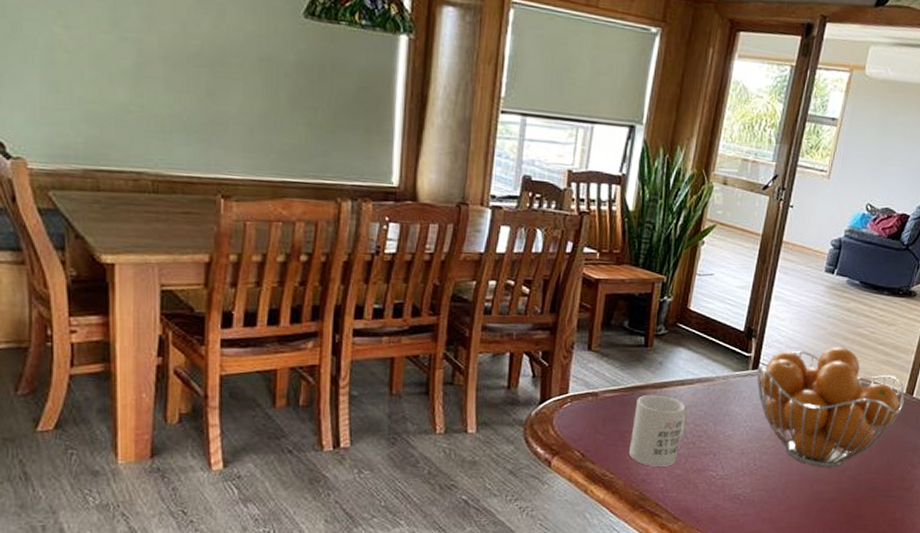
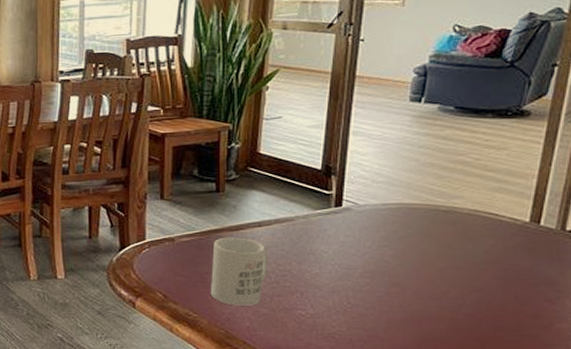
fruit basket: present [757,347,905,467] -> none [341,177,529,304]

